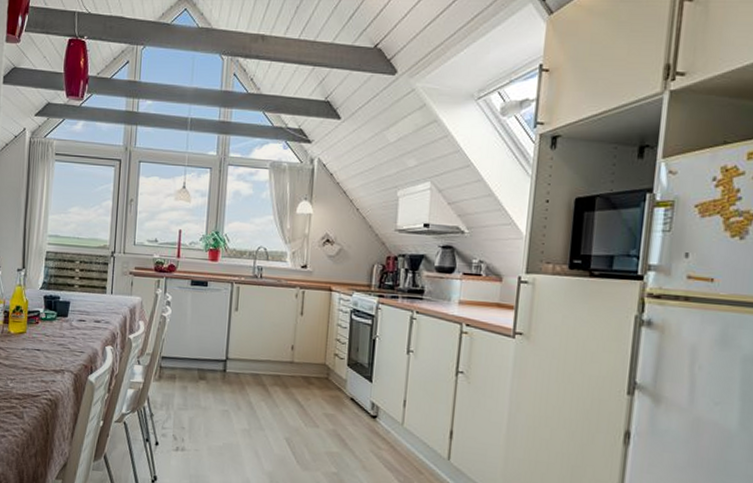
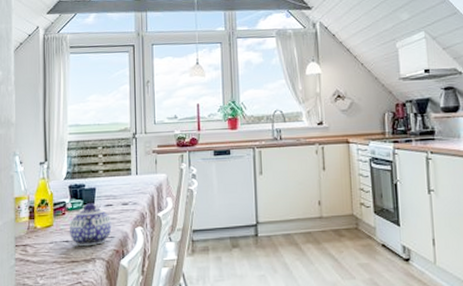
teapot: none [41,315,83,358] -> present [70,203,112,246]

